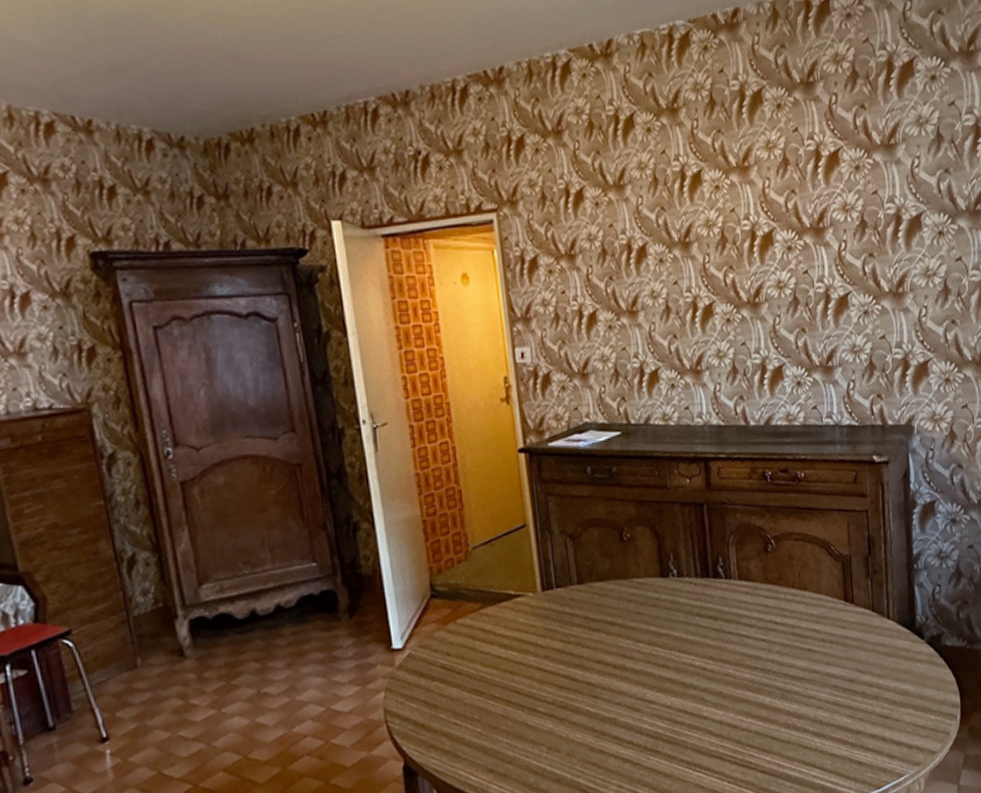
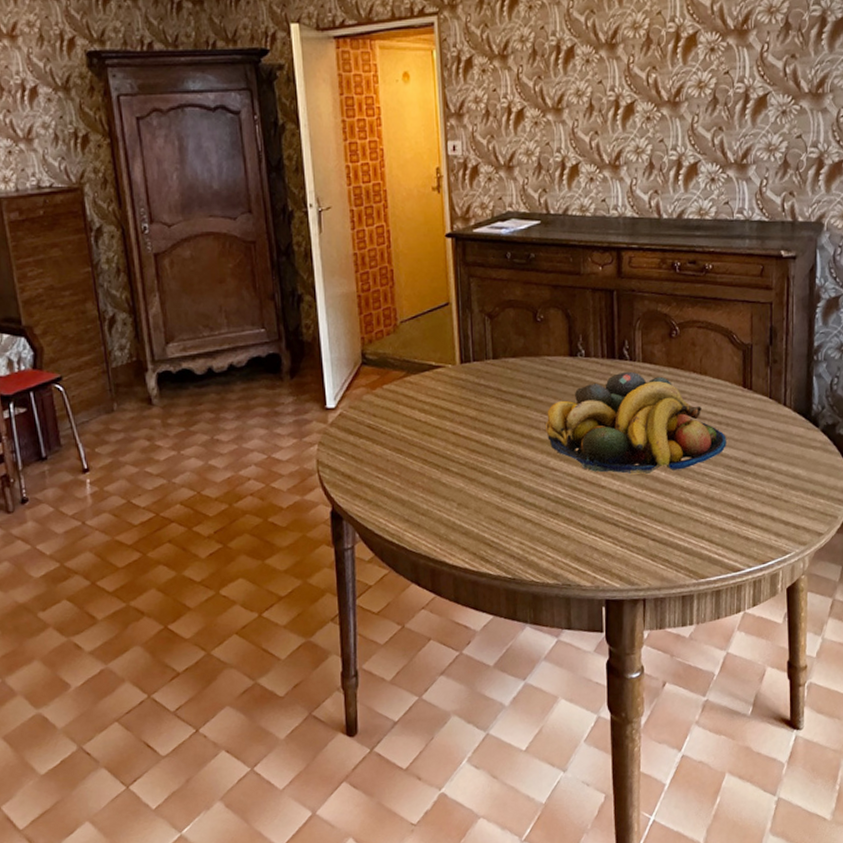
fruit bowl: none [638,590,832,703] -> present [545,371,726,475]

